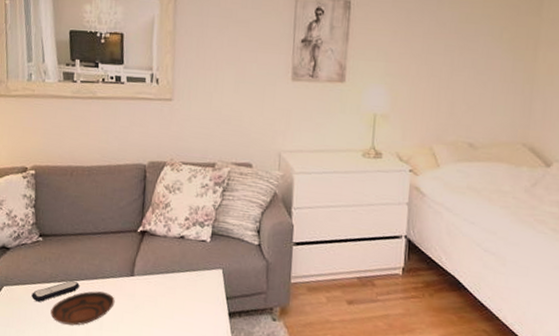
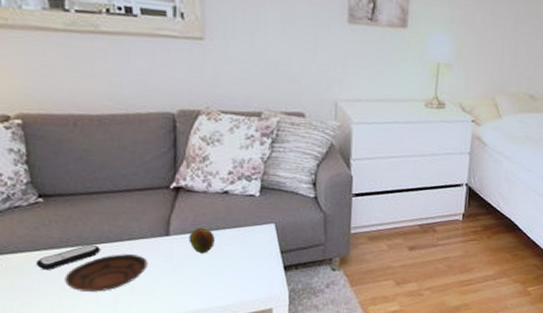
fruit: none [149,269,171,295] -> present [189,227,215,253]

